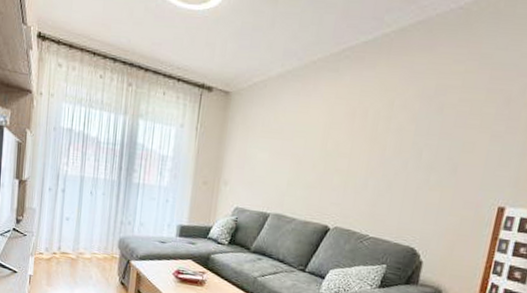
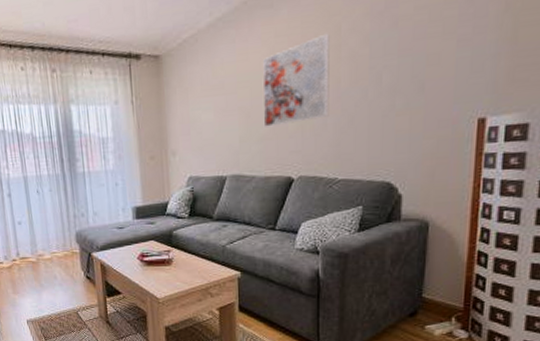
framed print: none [311,104,383,179] -> present [263,33,330,127]

